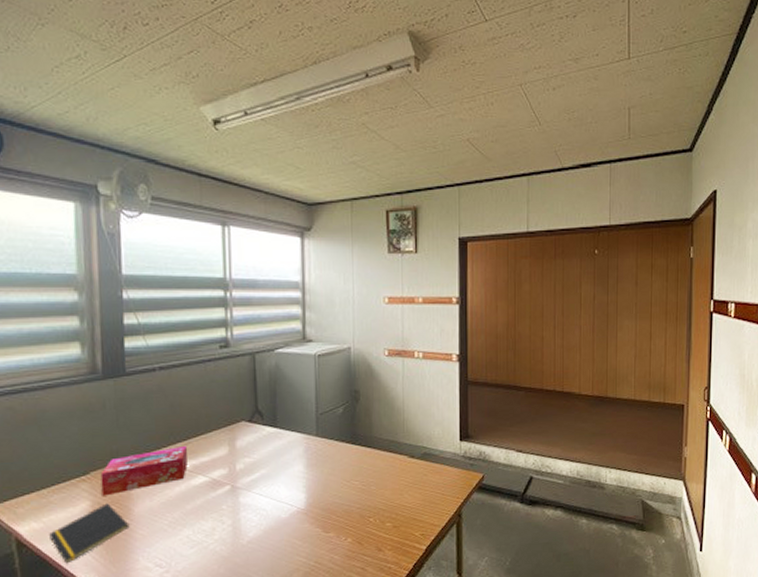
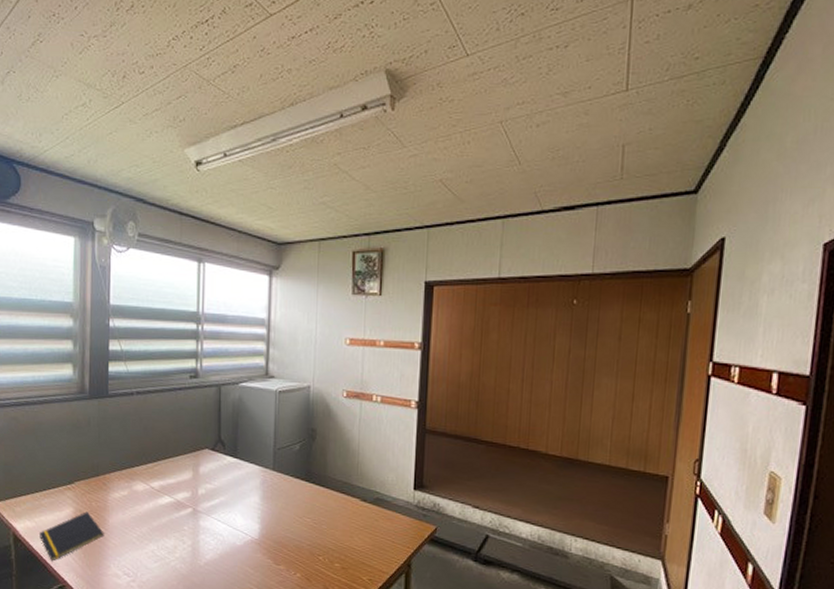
tissue box: present [100,445,188,496] -> none [83,466,157,505]

